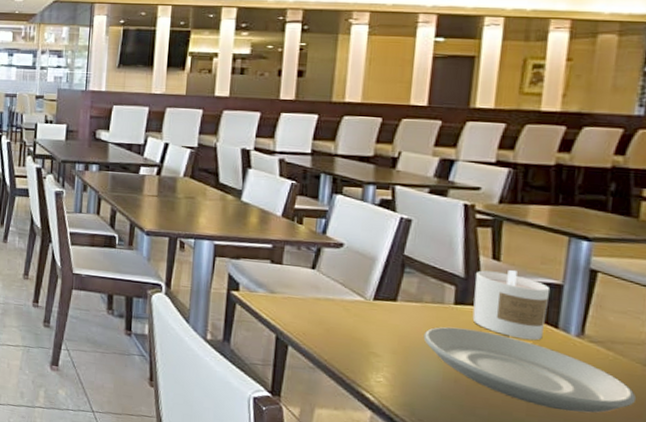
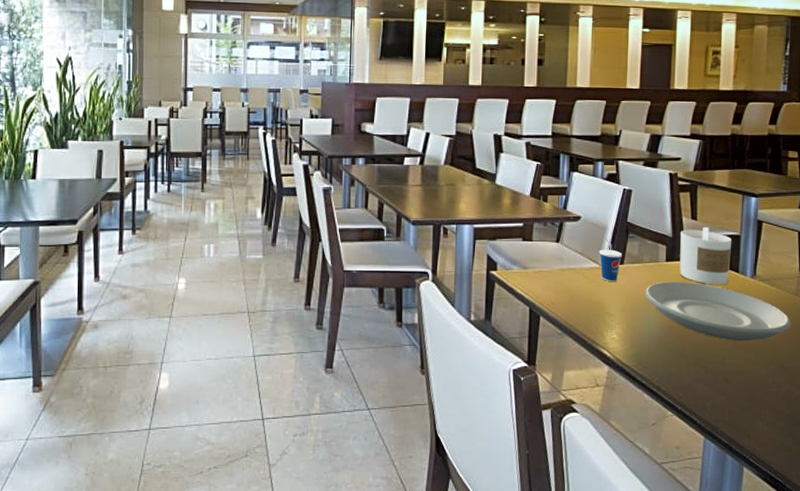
cup: none [365,269,395,320] -> present [599,238,622,282]

